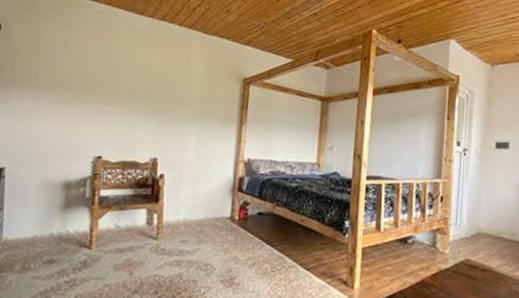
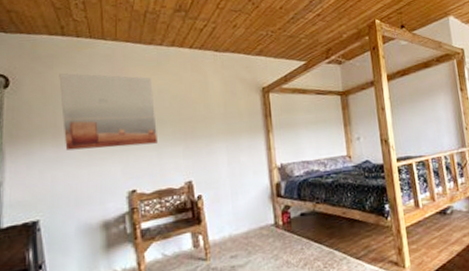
wall art: none [42,27,137,114] -> present [59,73,157,151]

